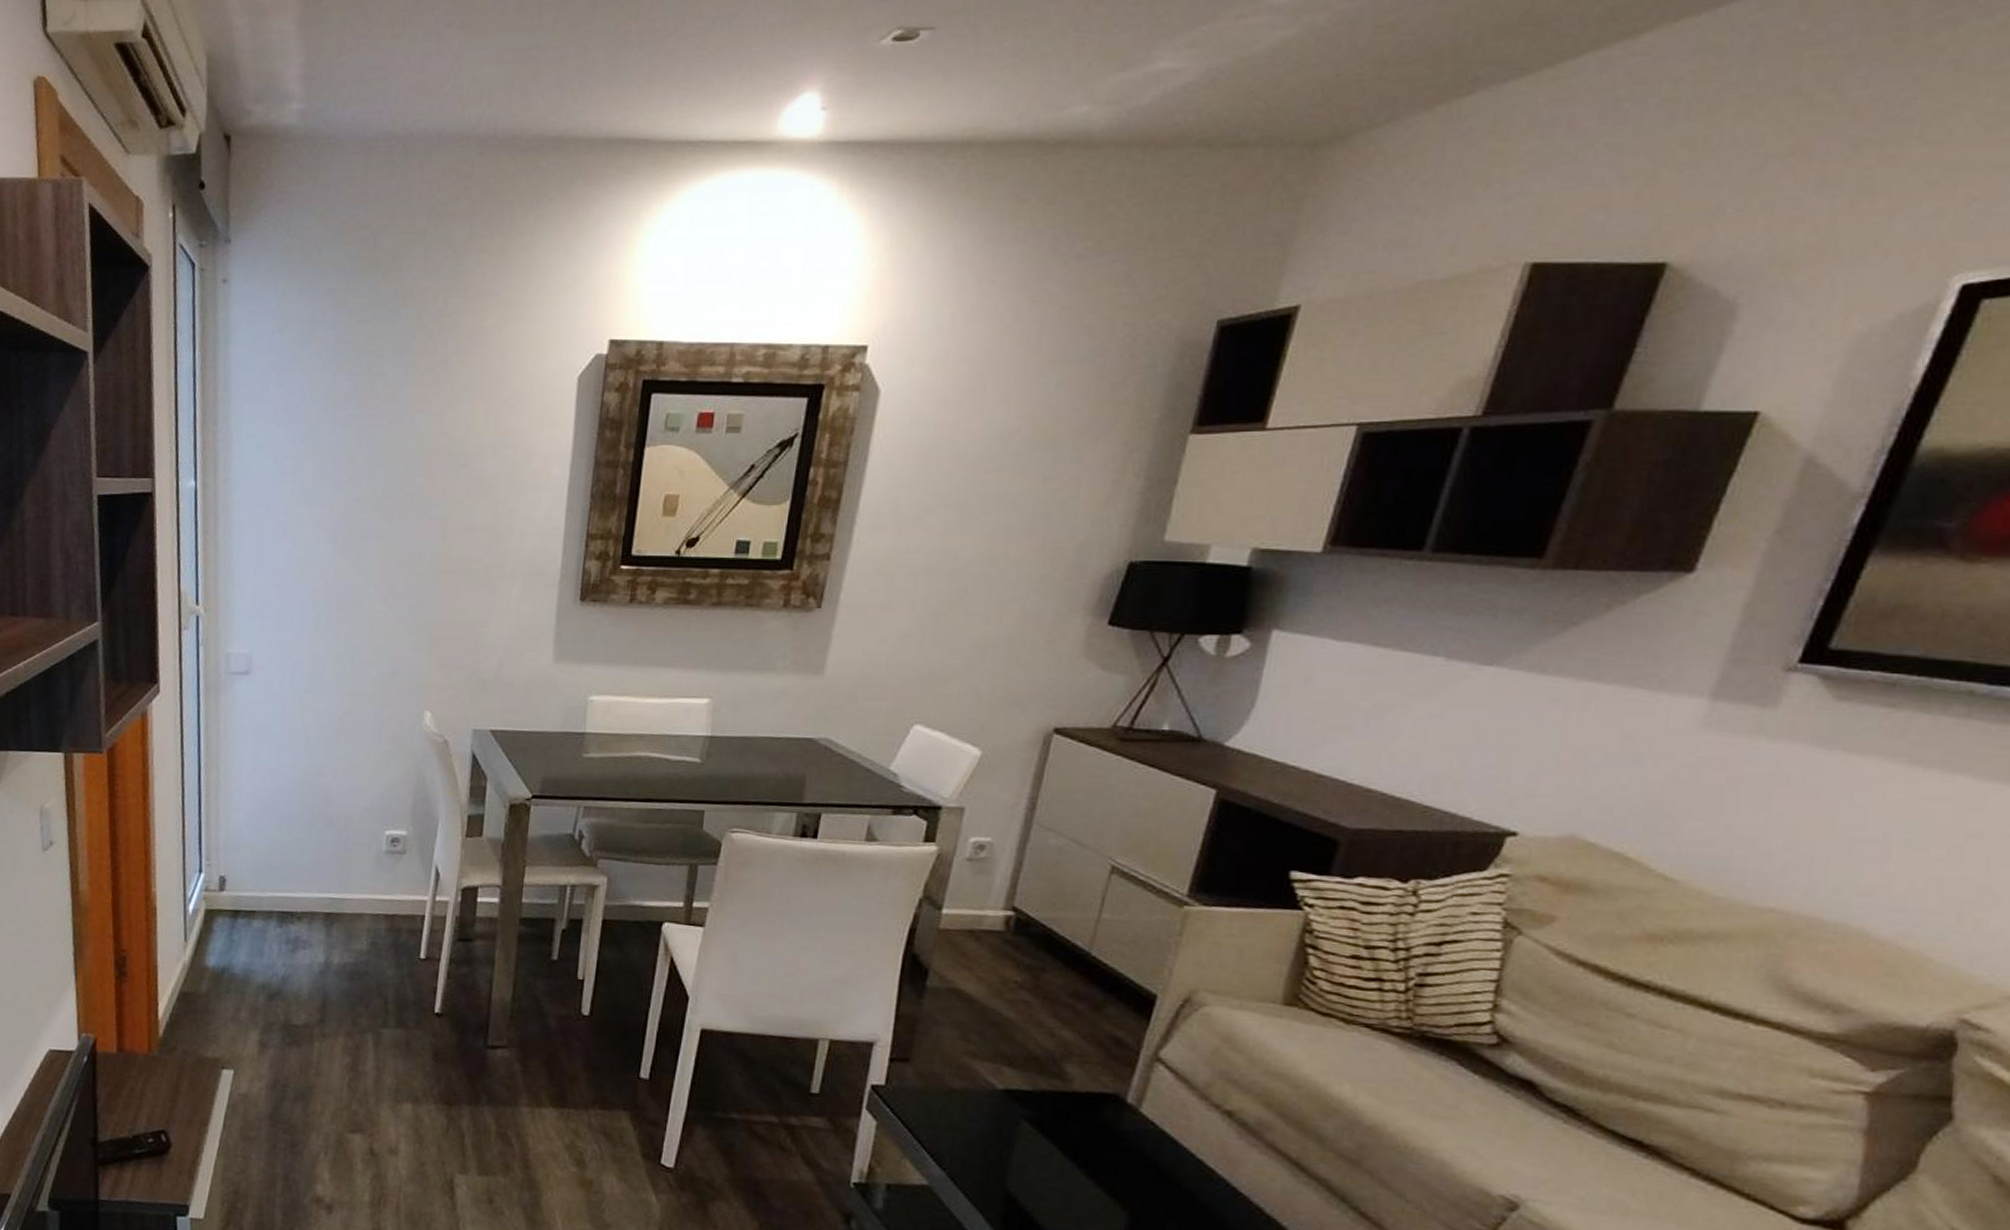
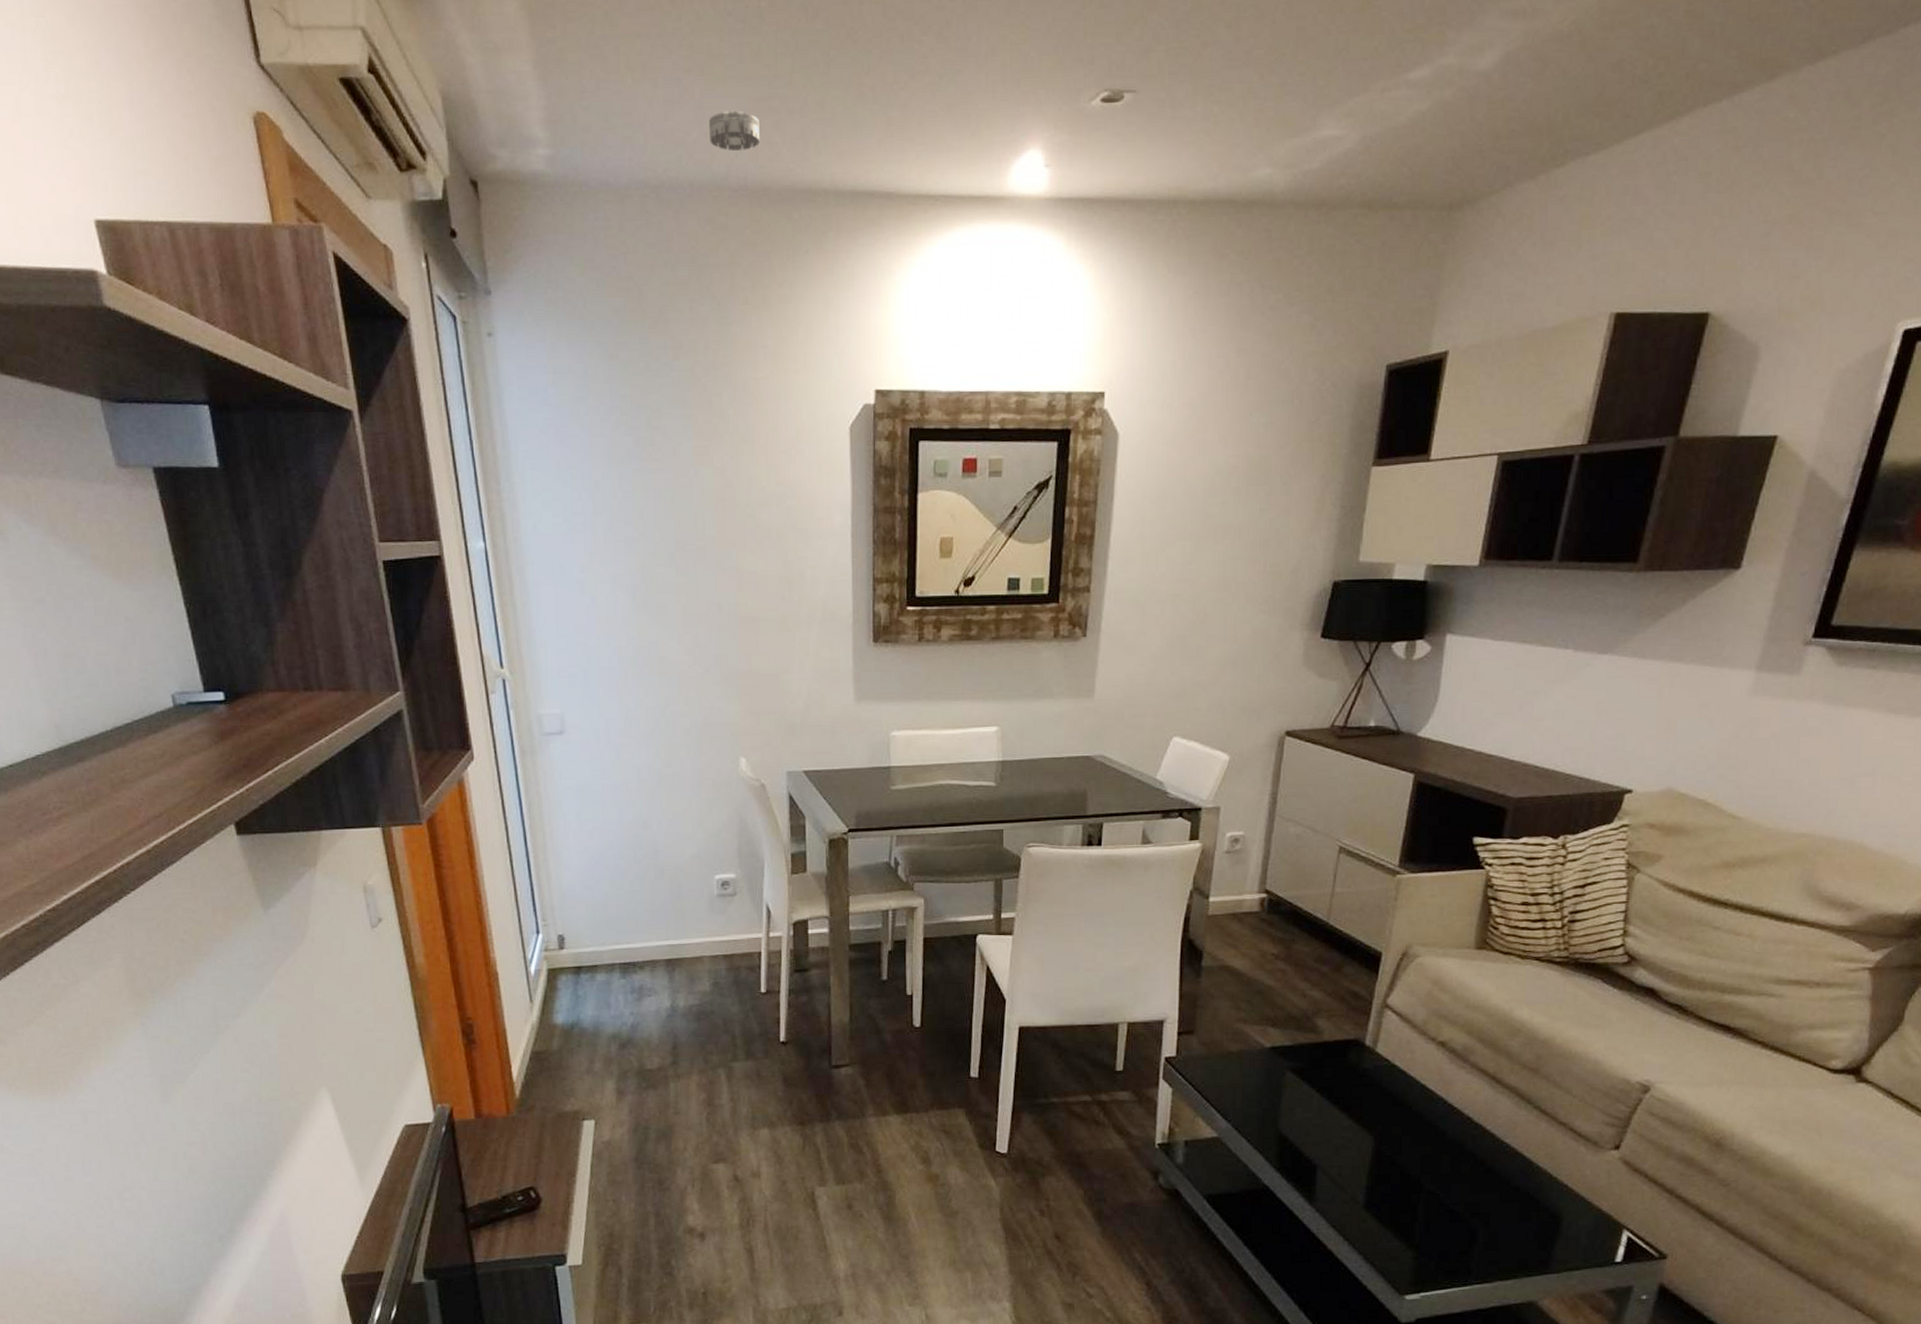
smoke detector: none [463,61,516,101] -> present [708,110,760,151]

